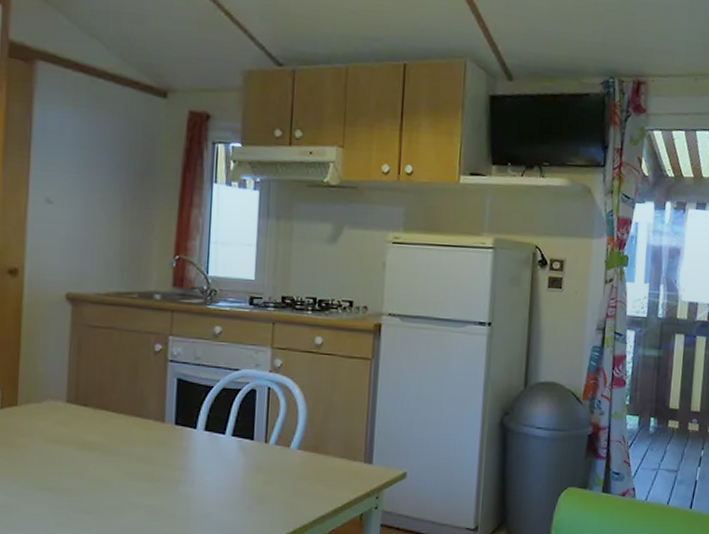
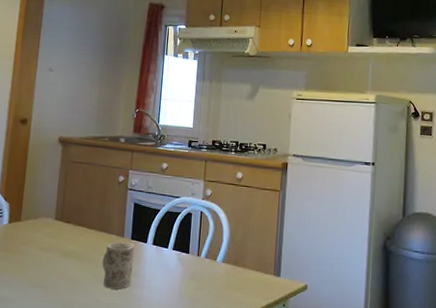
mug: none [136,428,180,488] -> present [102,242,134,289]

